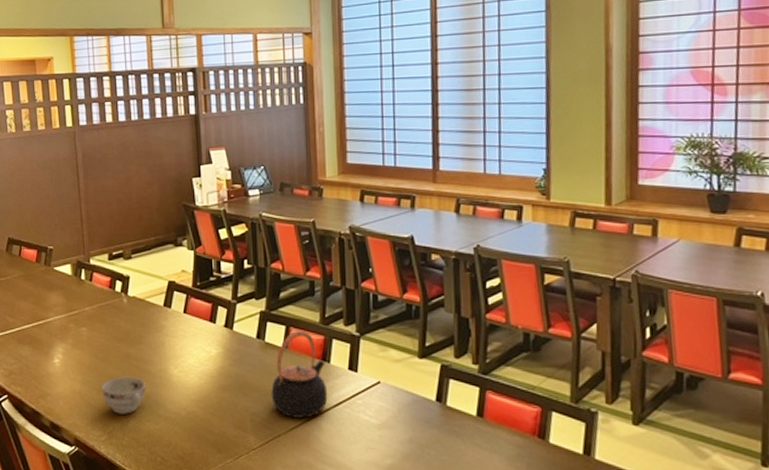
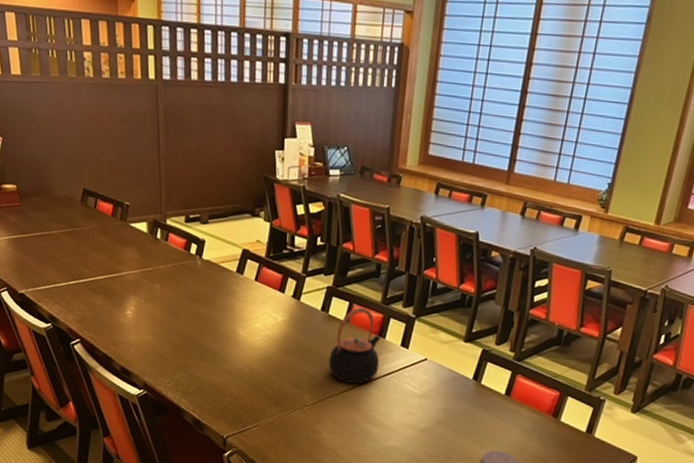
teacup: present [102,376,146,414] -> none [172,333,214,366]

